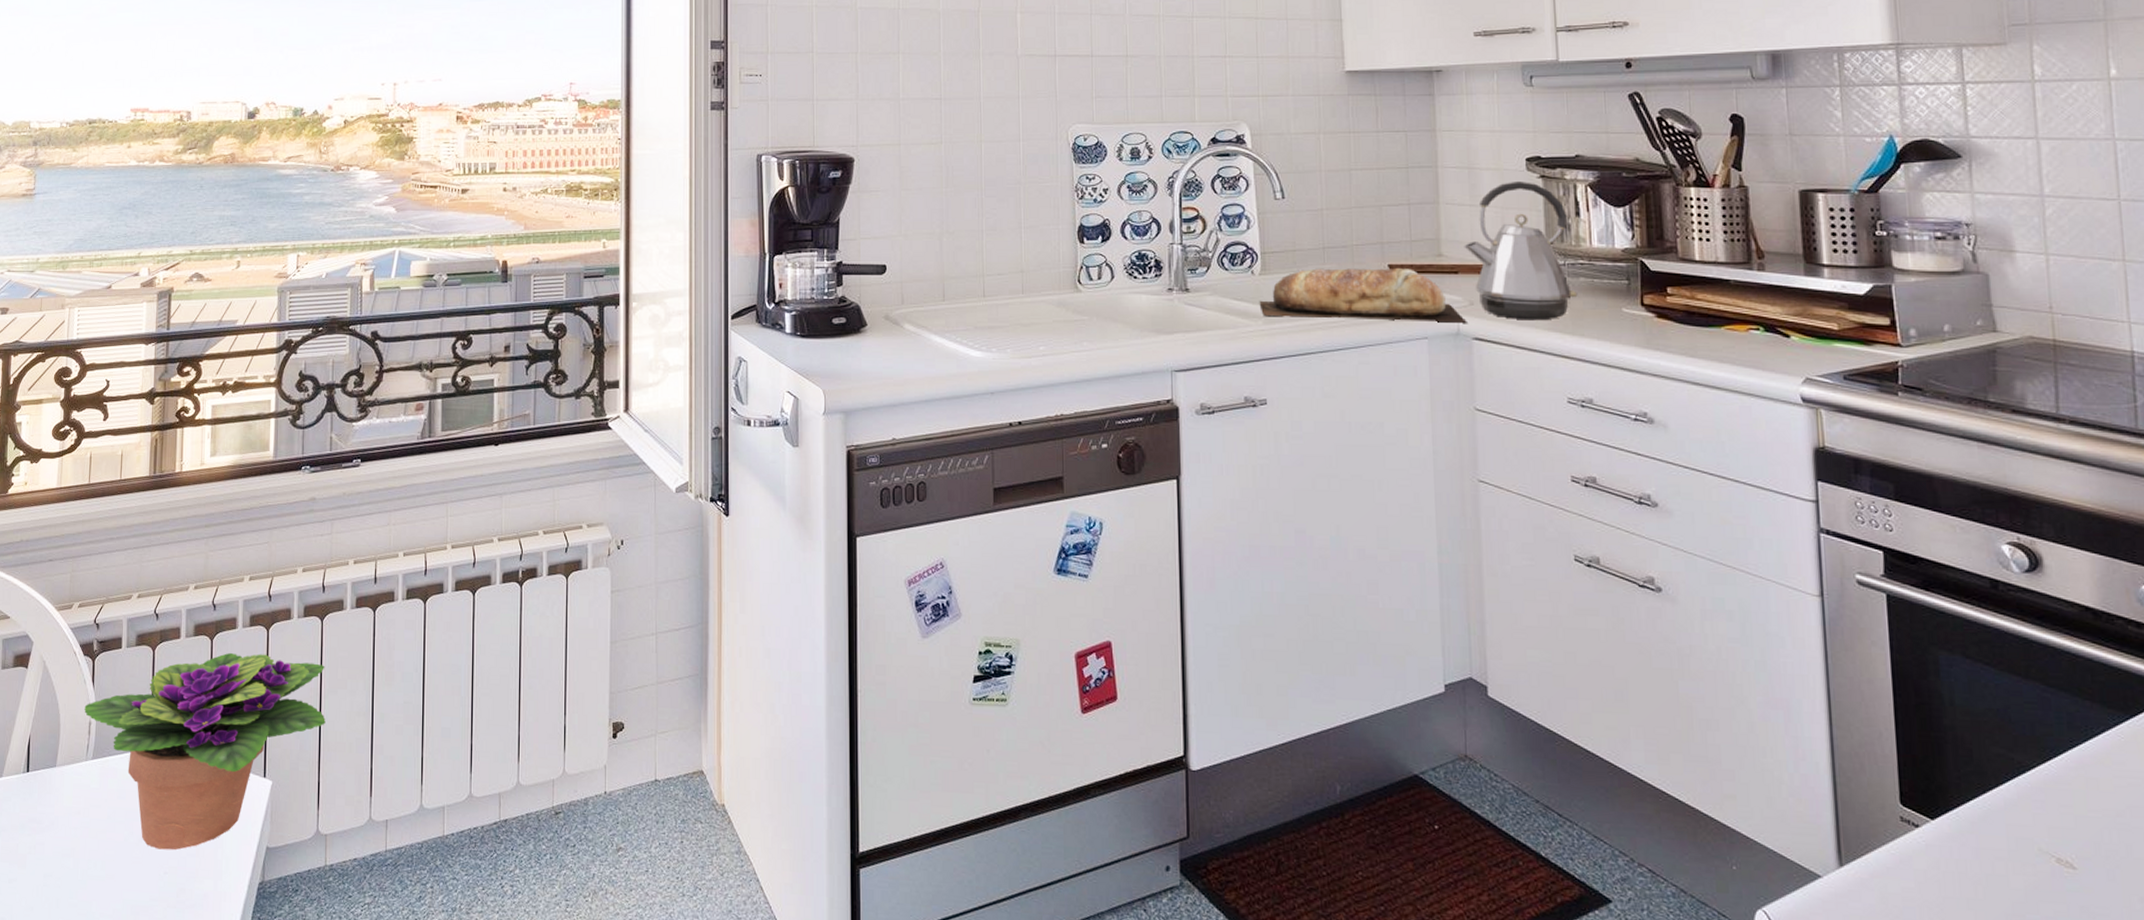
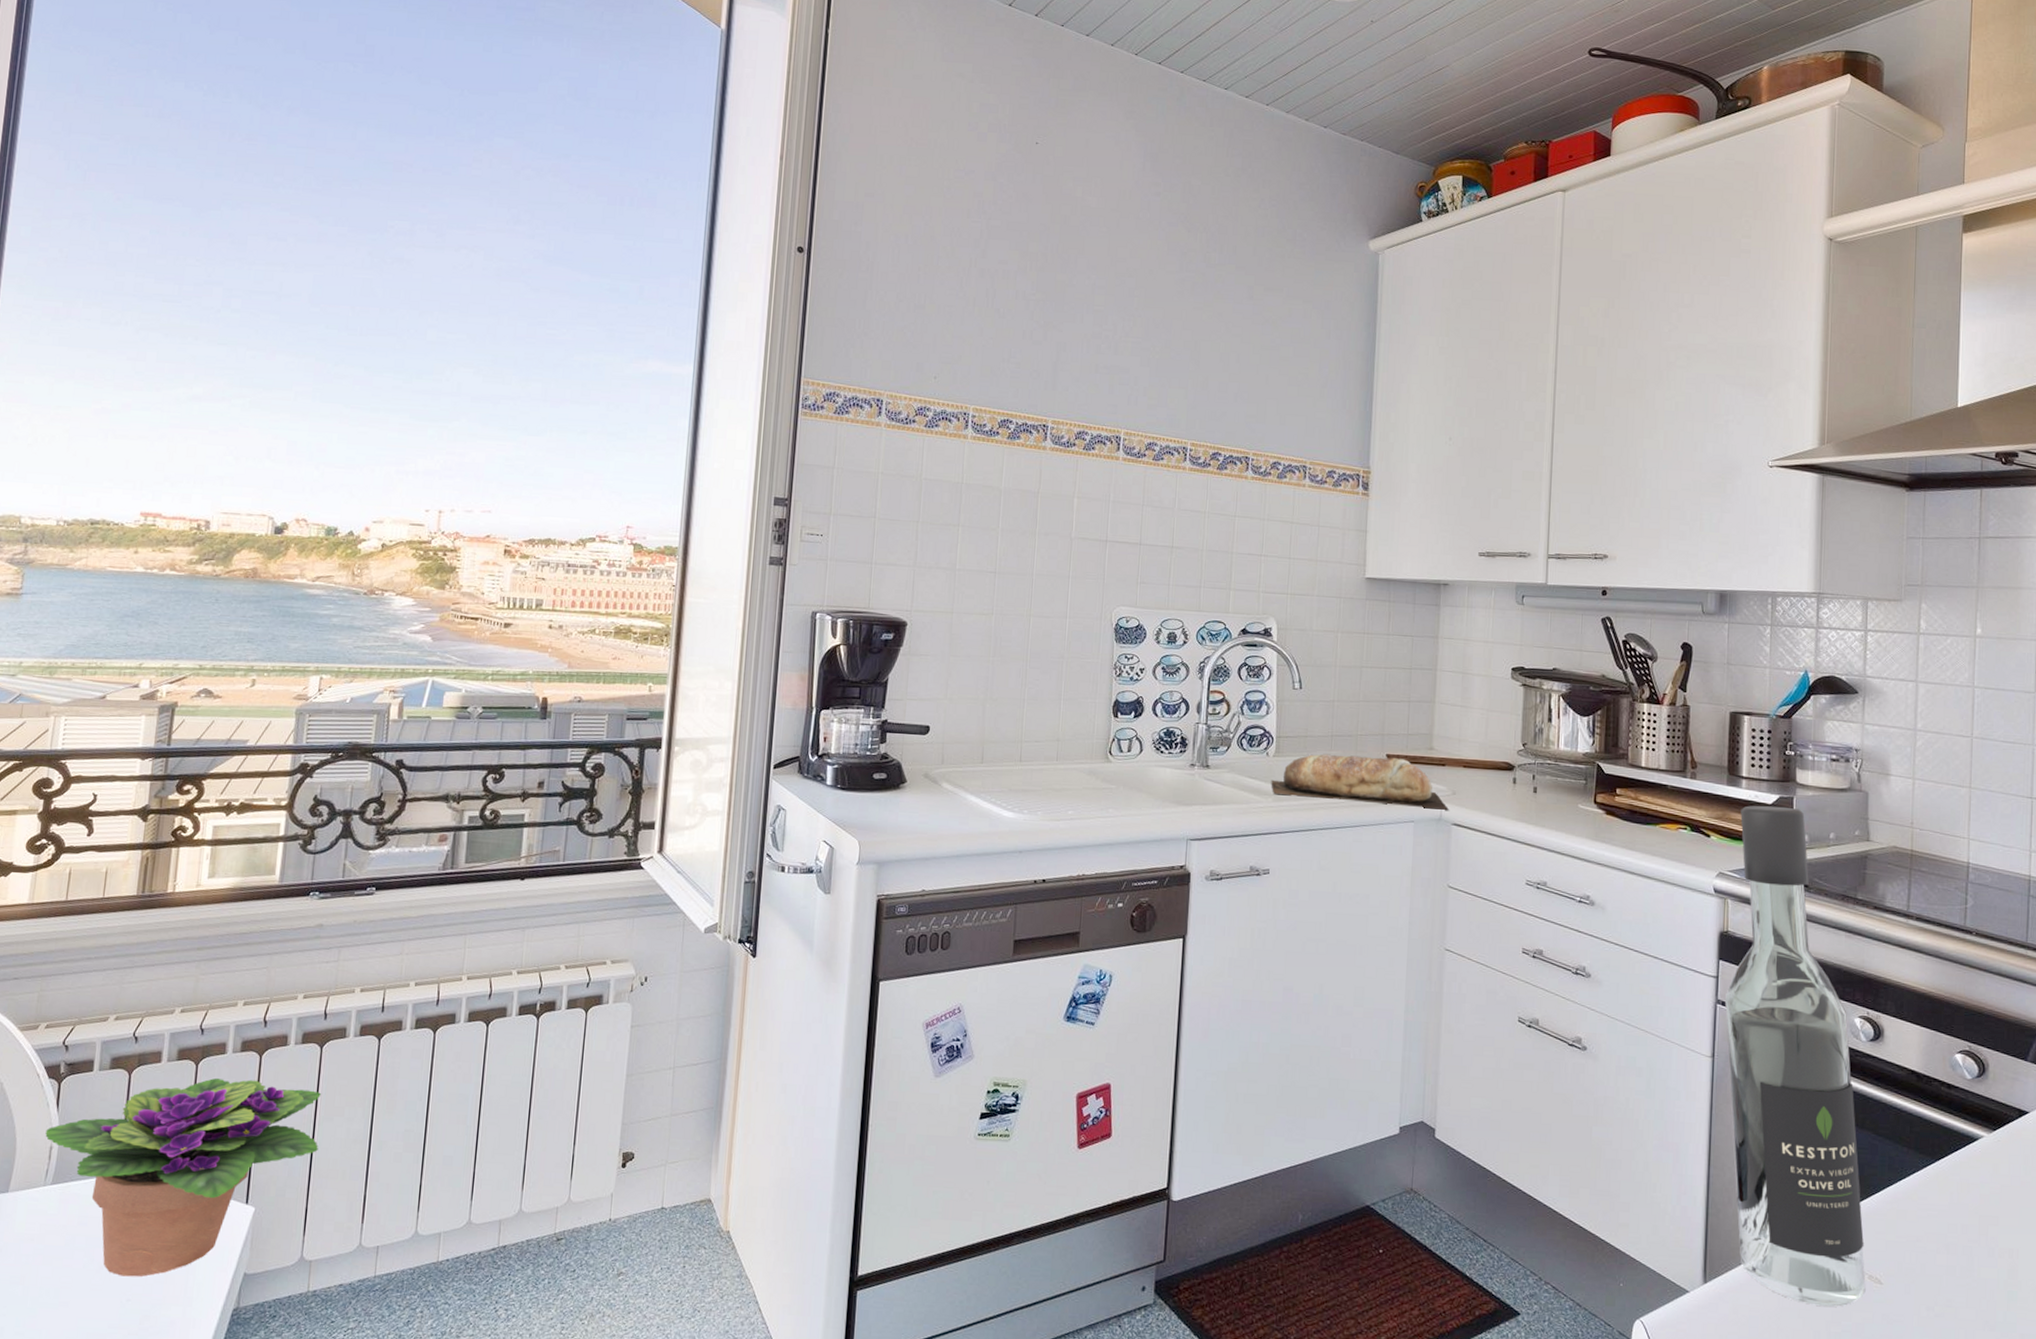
kettle: present [1464,180,1578,321] -> none [1452,687,1543,812]
bottle: none [1825,296,2054,897] -> present [1724,805,1866,1307]

